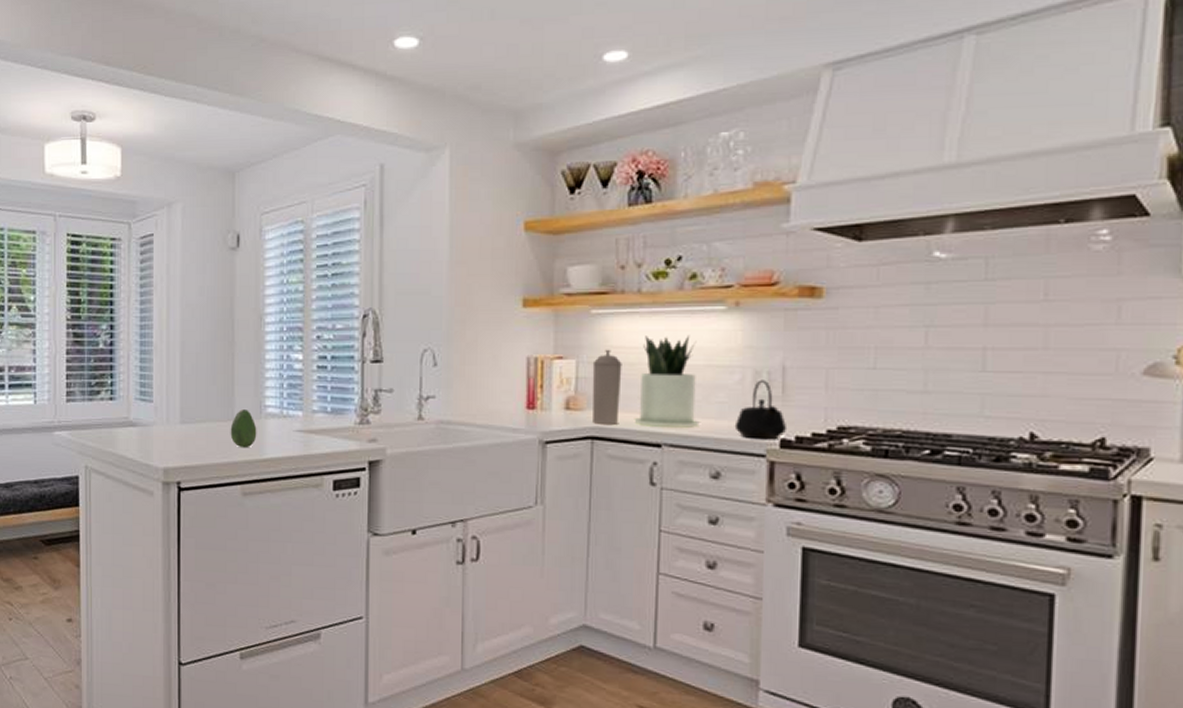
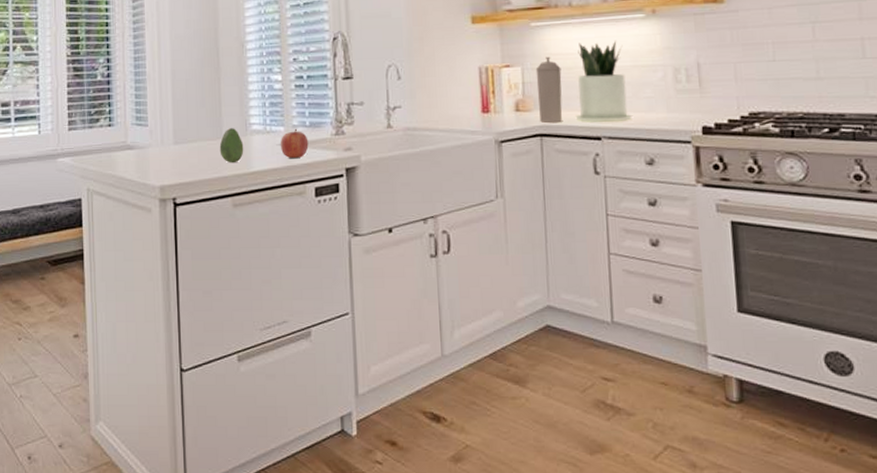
fruit: none [297,414,329,448] -> present [280,128,309,159]
kettle: present [734,379,788,440] -> none [662,75,707,128]

